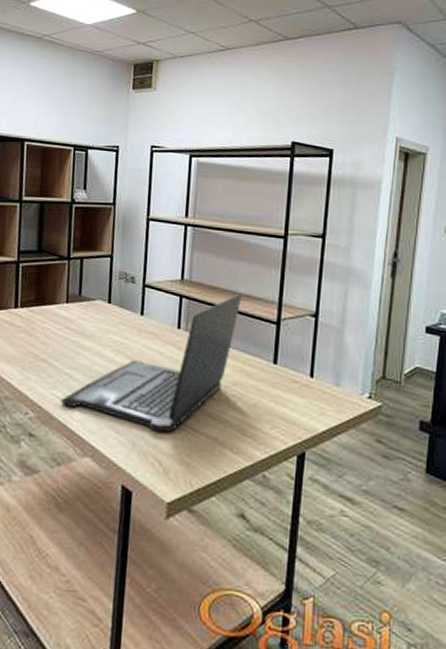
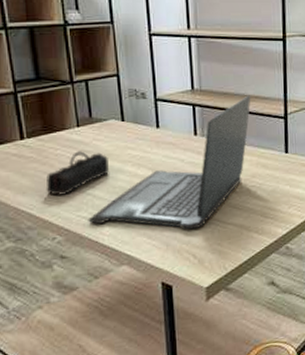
pencil case: none [28,327,90,370] -> present [46,151,109,195]

